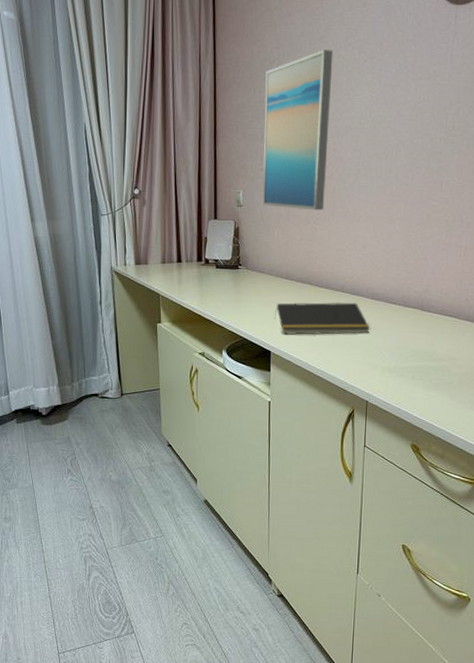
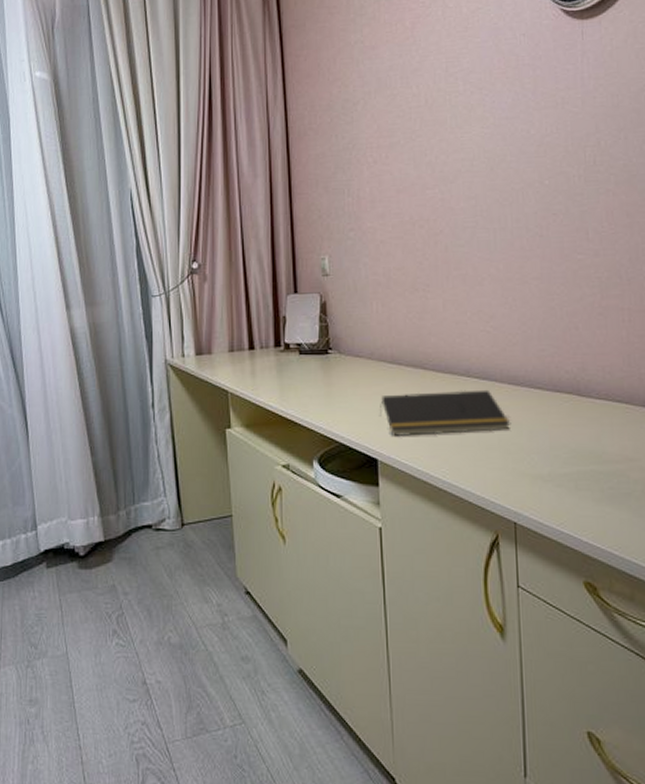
wall art: present [263,50,333,211] -> none [349,83,435,276]

